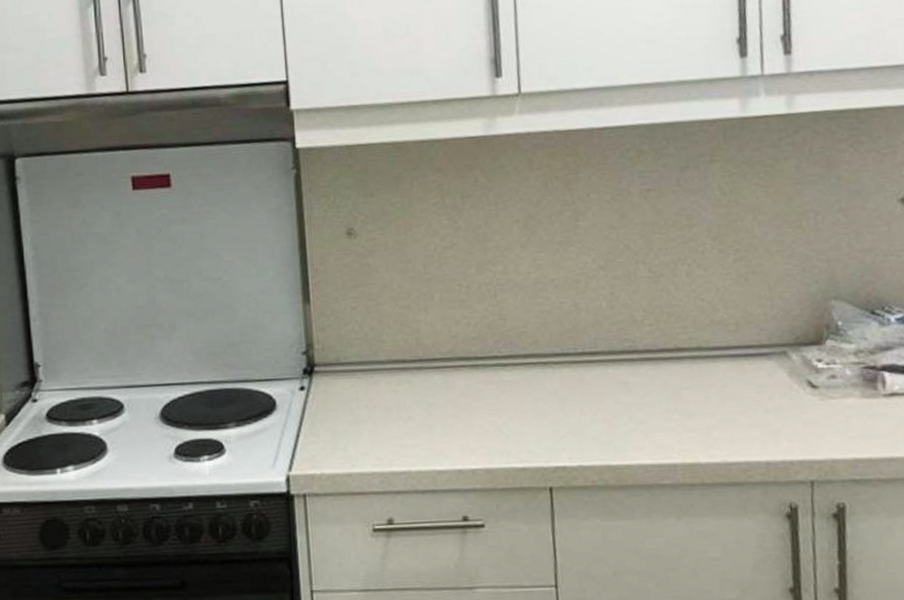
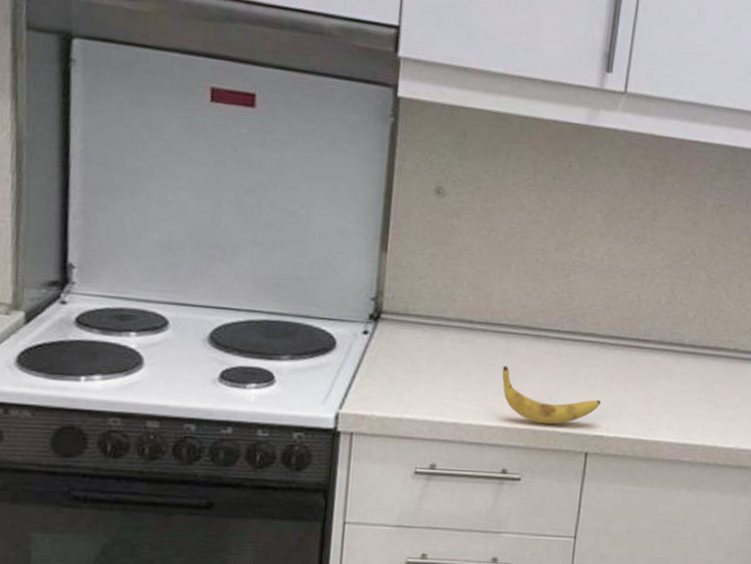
banana: none [444,403,557,461] -> present [502,366,601,425]

